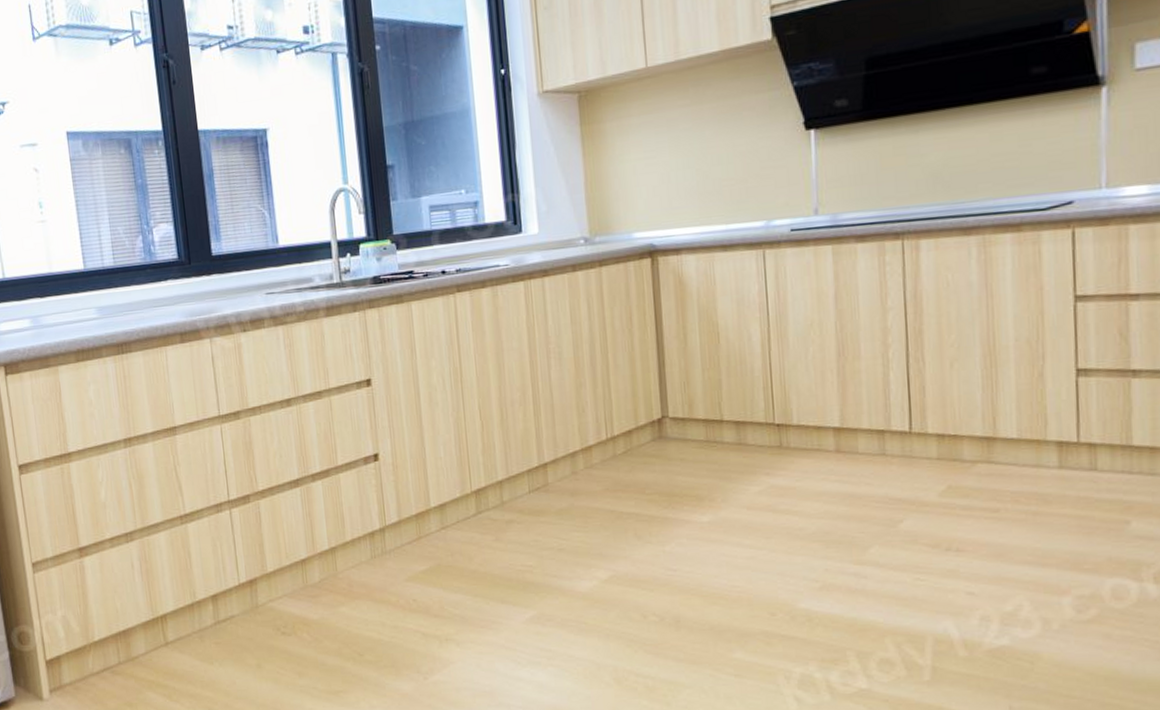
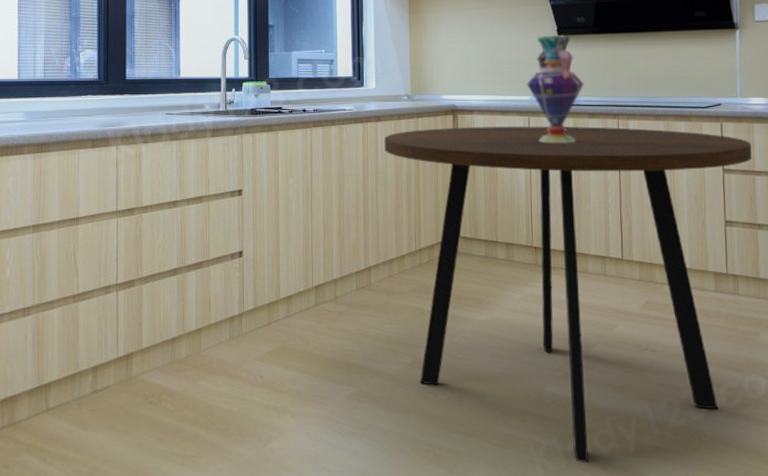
dining table: none [555,246,1124,694] -> present [384,126,752,462]
vase: none [759,128,848,283] -> present [527,35,584,143]

